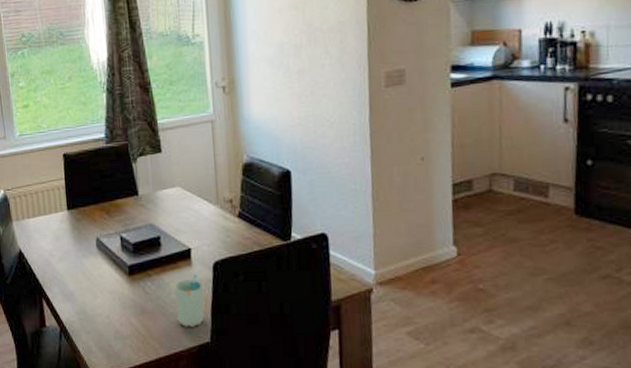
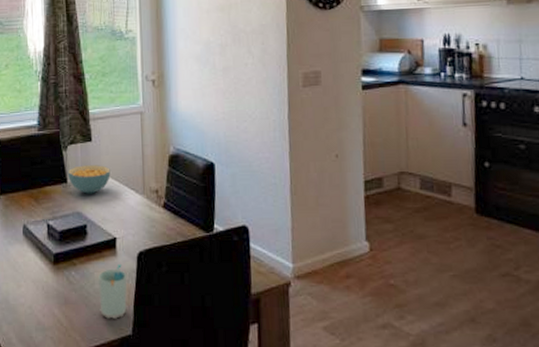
cereal bowl: none [138,176,183,206] -> present [67,165,111,194]

